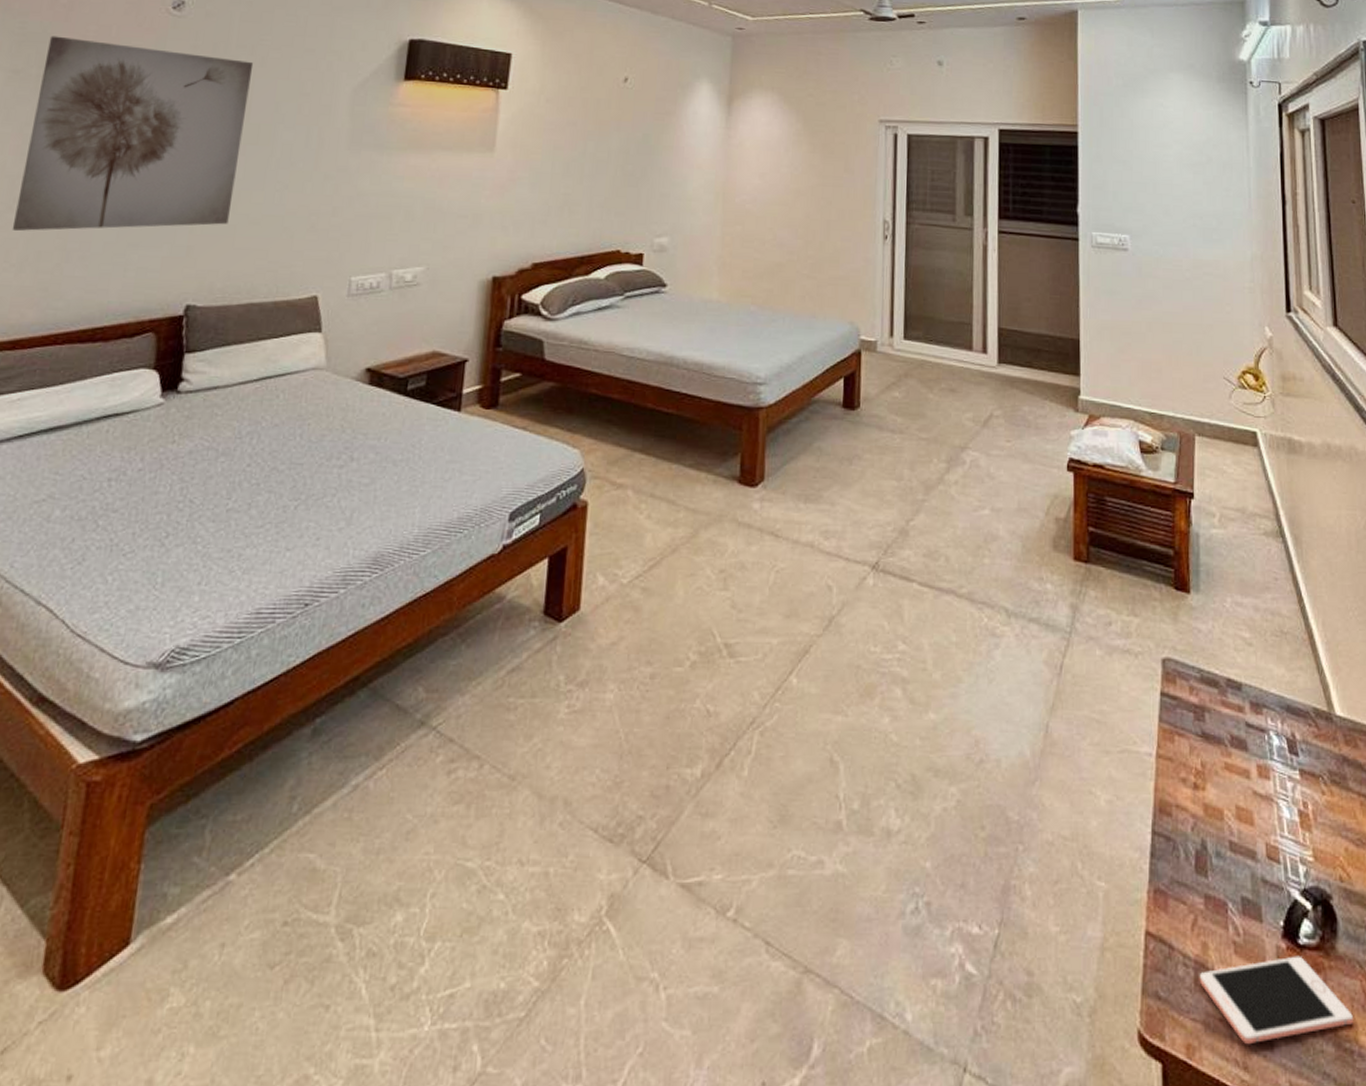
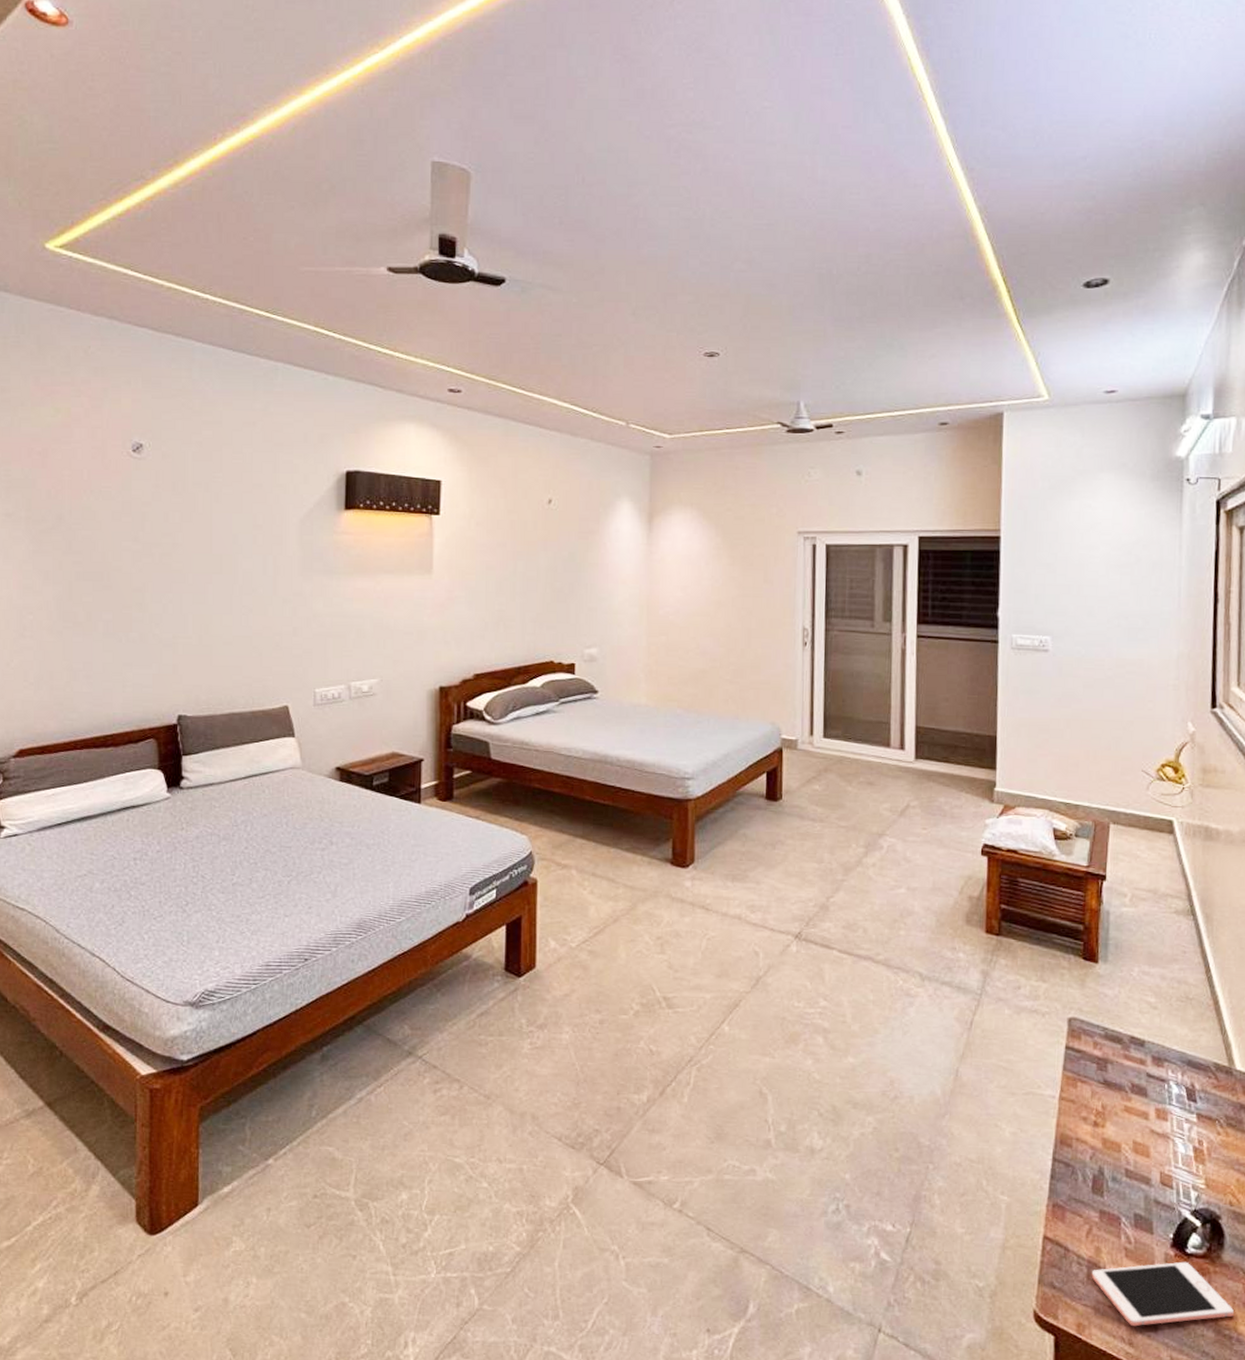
wall art: present [11,35,254,231] -> none [26,481,210,654]

